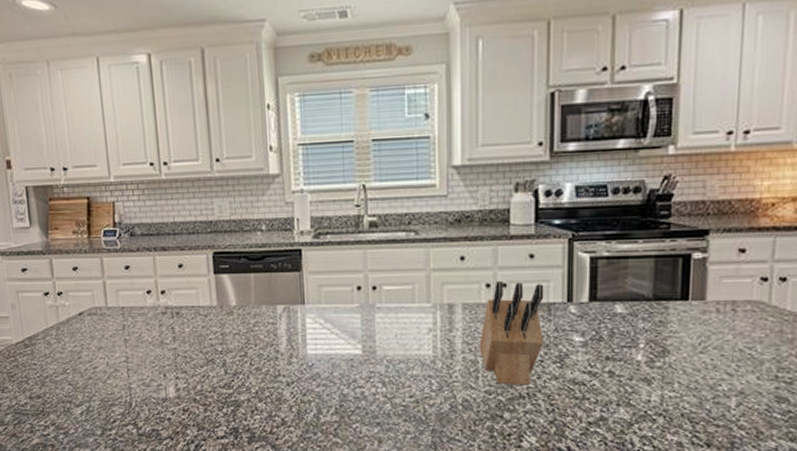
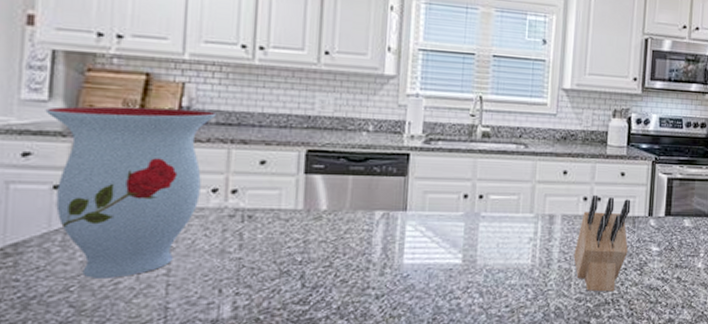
vase: none [29,224,140,364] -> present [45,106,216,278]

